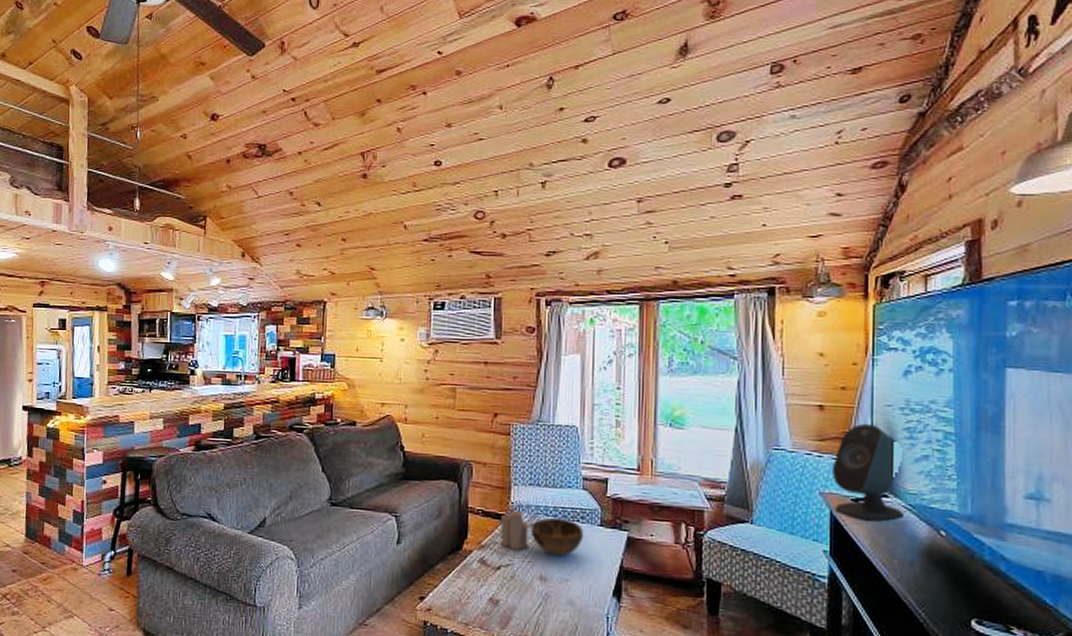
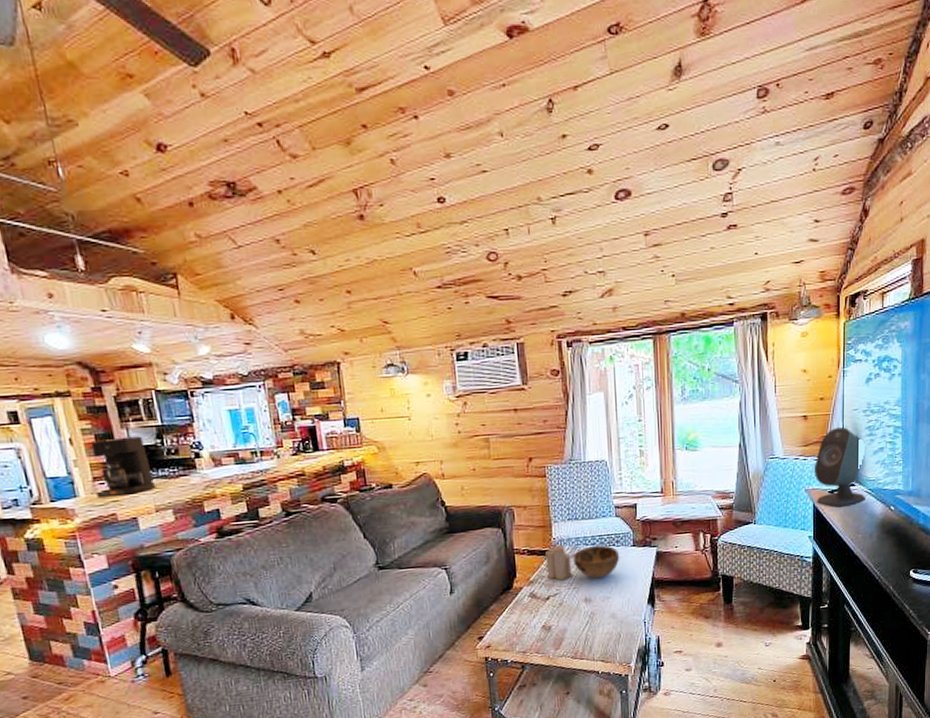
coffee maker: none [108,349,155,401] -> present [90,436,157,499]

